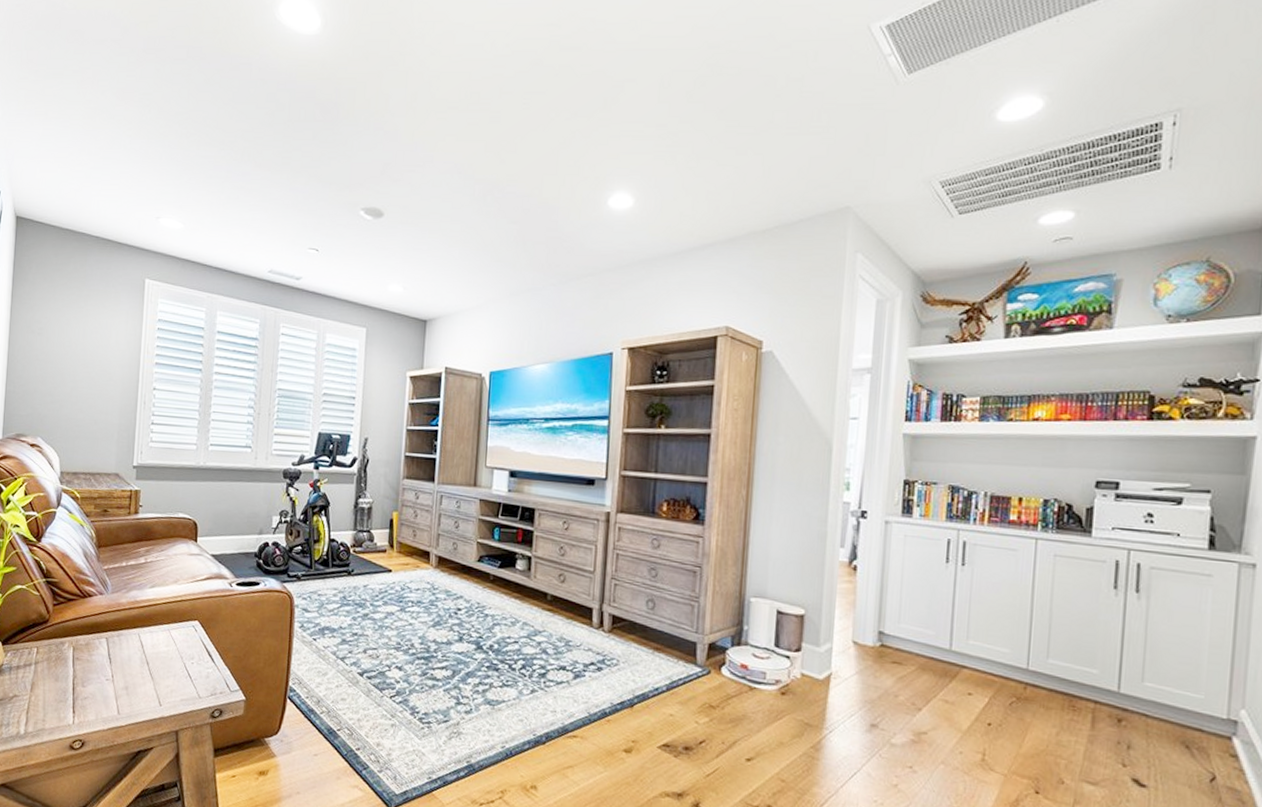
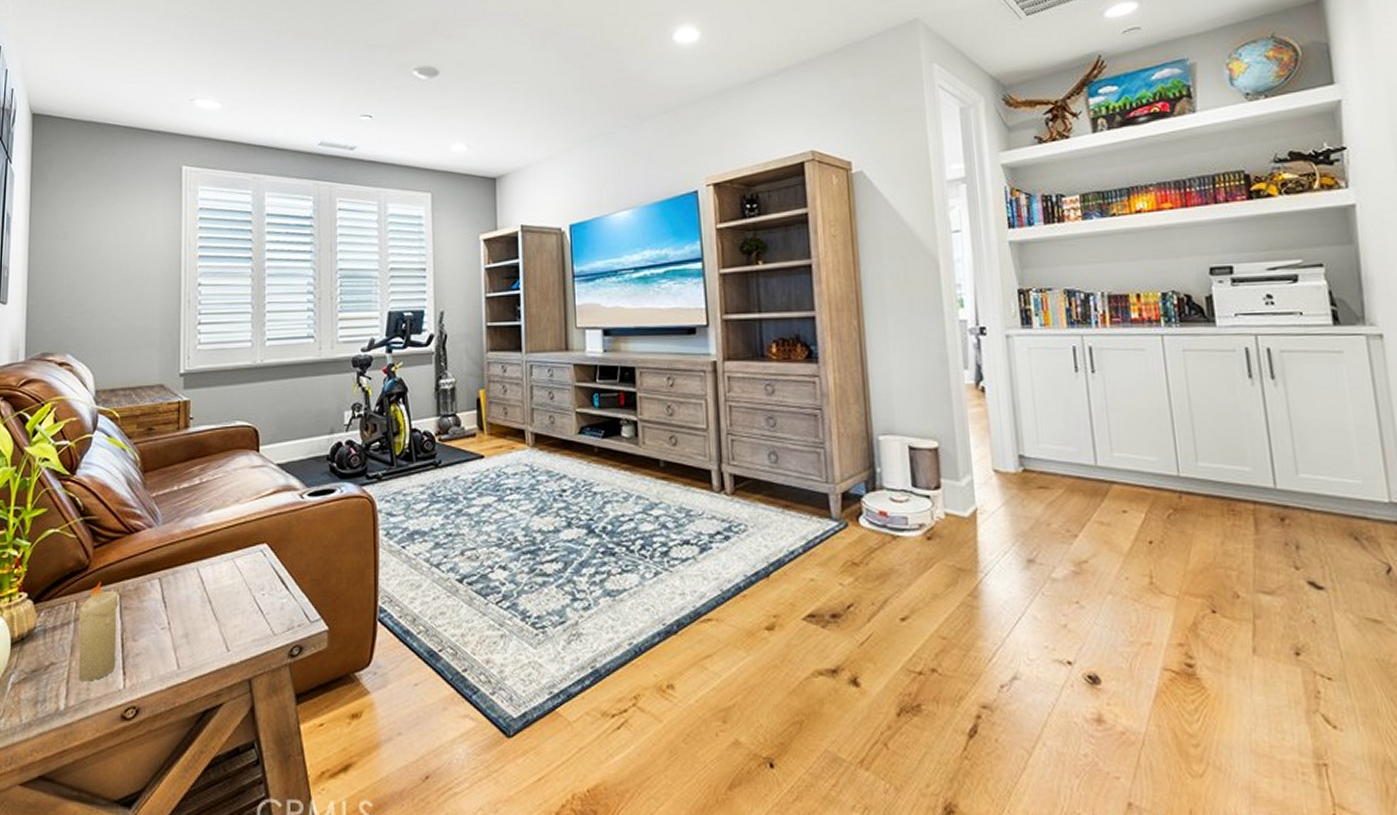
candle: none [36,634,72,715] -> present [78,581,119,681]

